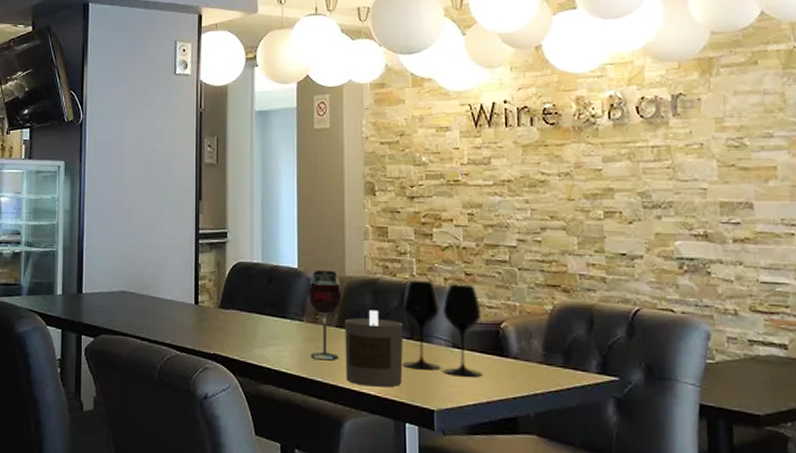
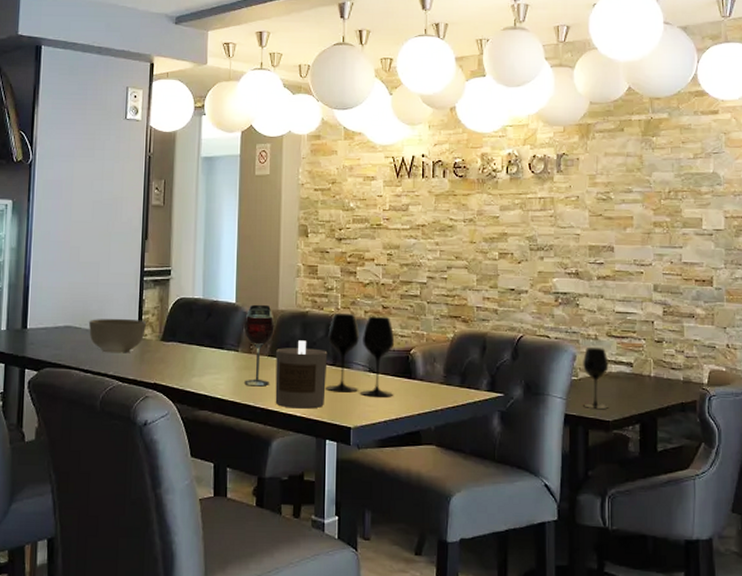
bowl: none [143,283,204,321] -> present [88,318,147,353]
wineglass: none [720,324,757,401] -> present [583,347,609,410]

